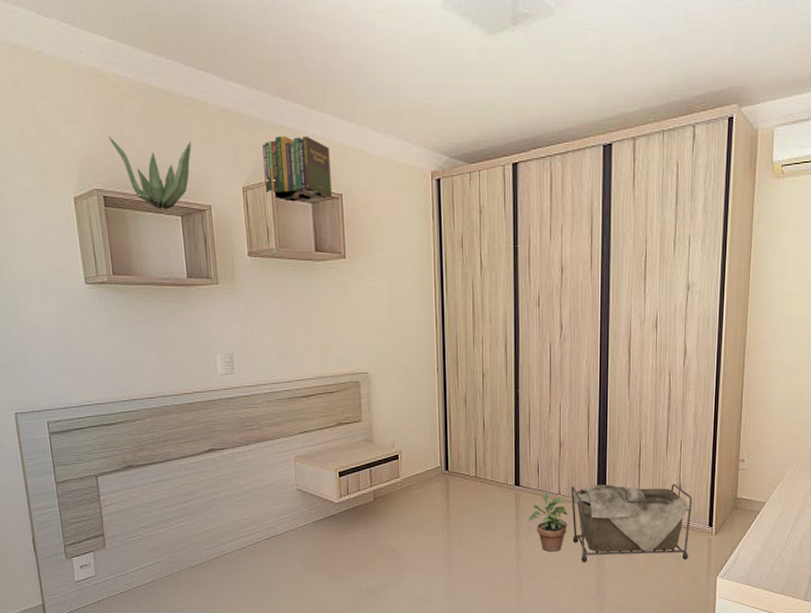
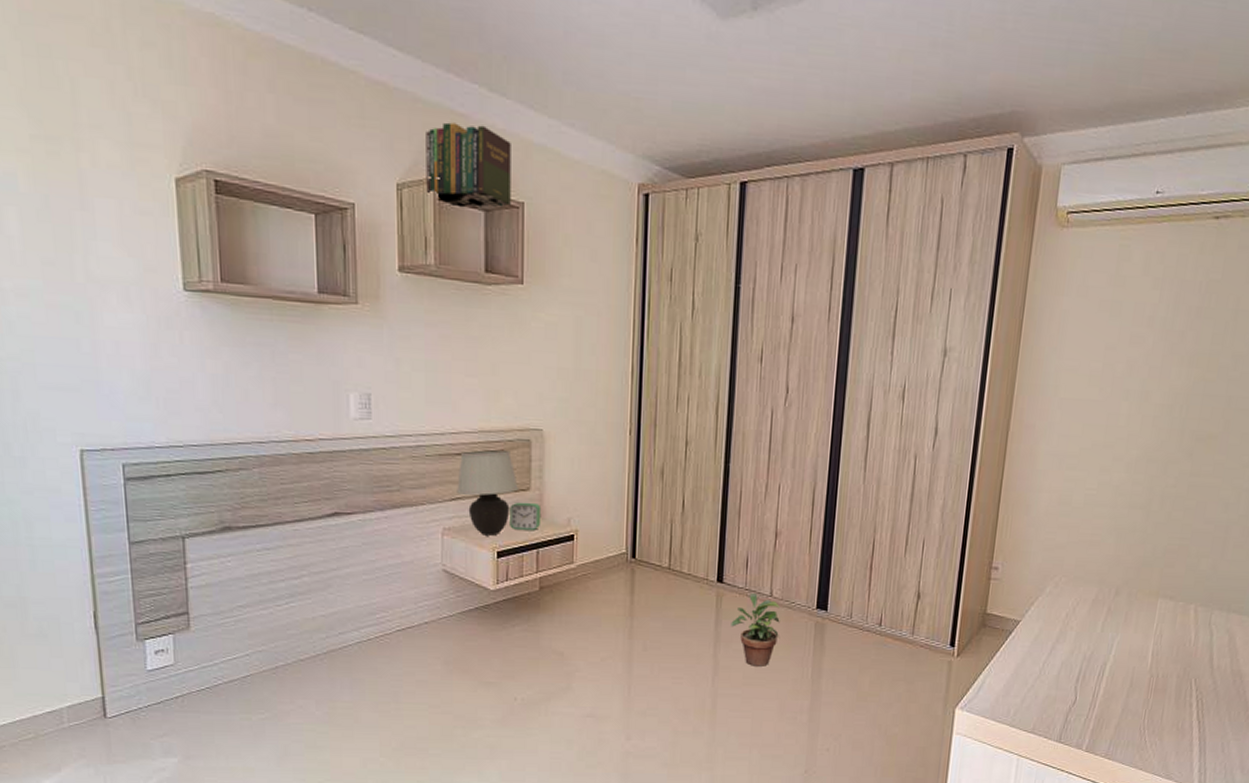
plant: present [108,136,191,210] -> none [225,103,333,204]
table lamp: none [304,392,353,460] -> present [457,450,520,536]
alarm clock: none [346,431,372,453] -> present [510,502,542,530]
laundry basket: present [570,483,693,563] -> none [783,587,933,685]

